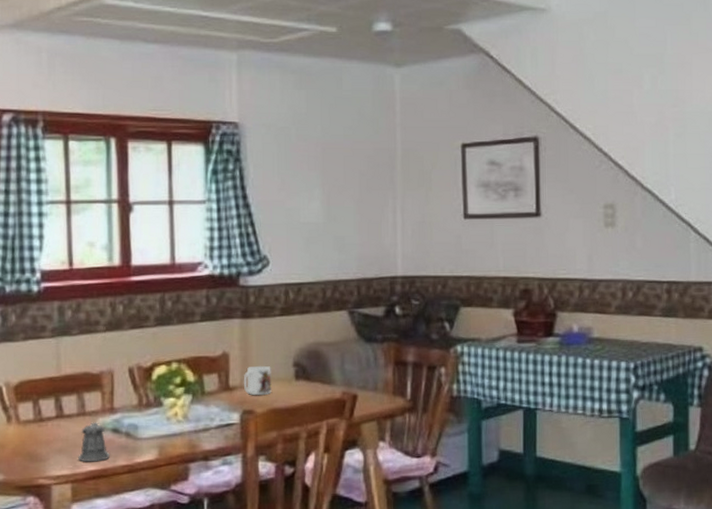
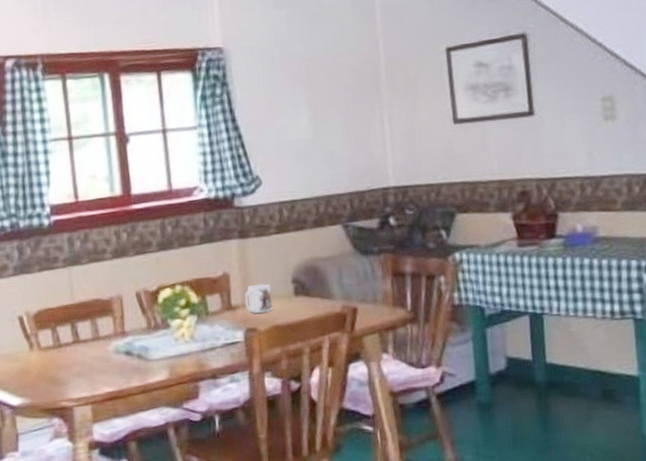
pepper shaker: present [78,422,110,462] -> none [95,346,125,384]

